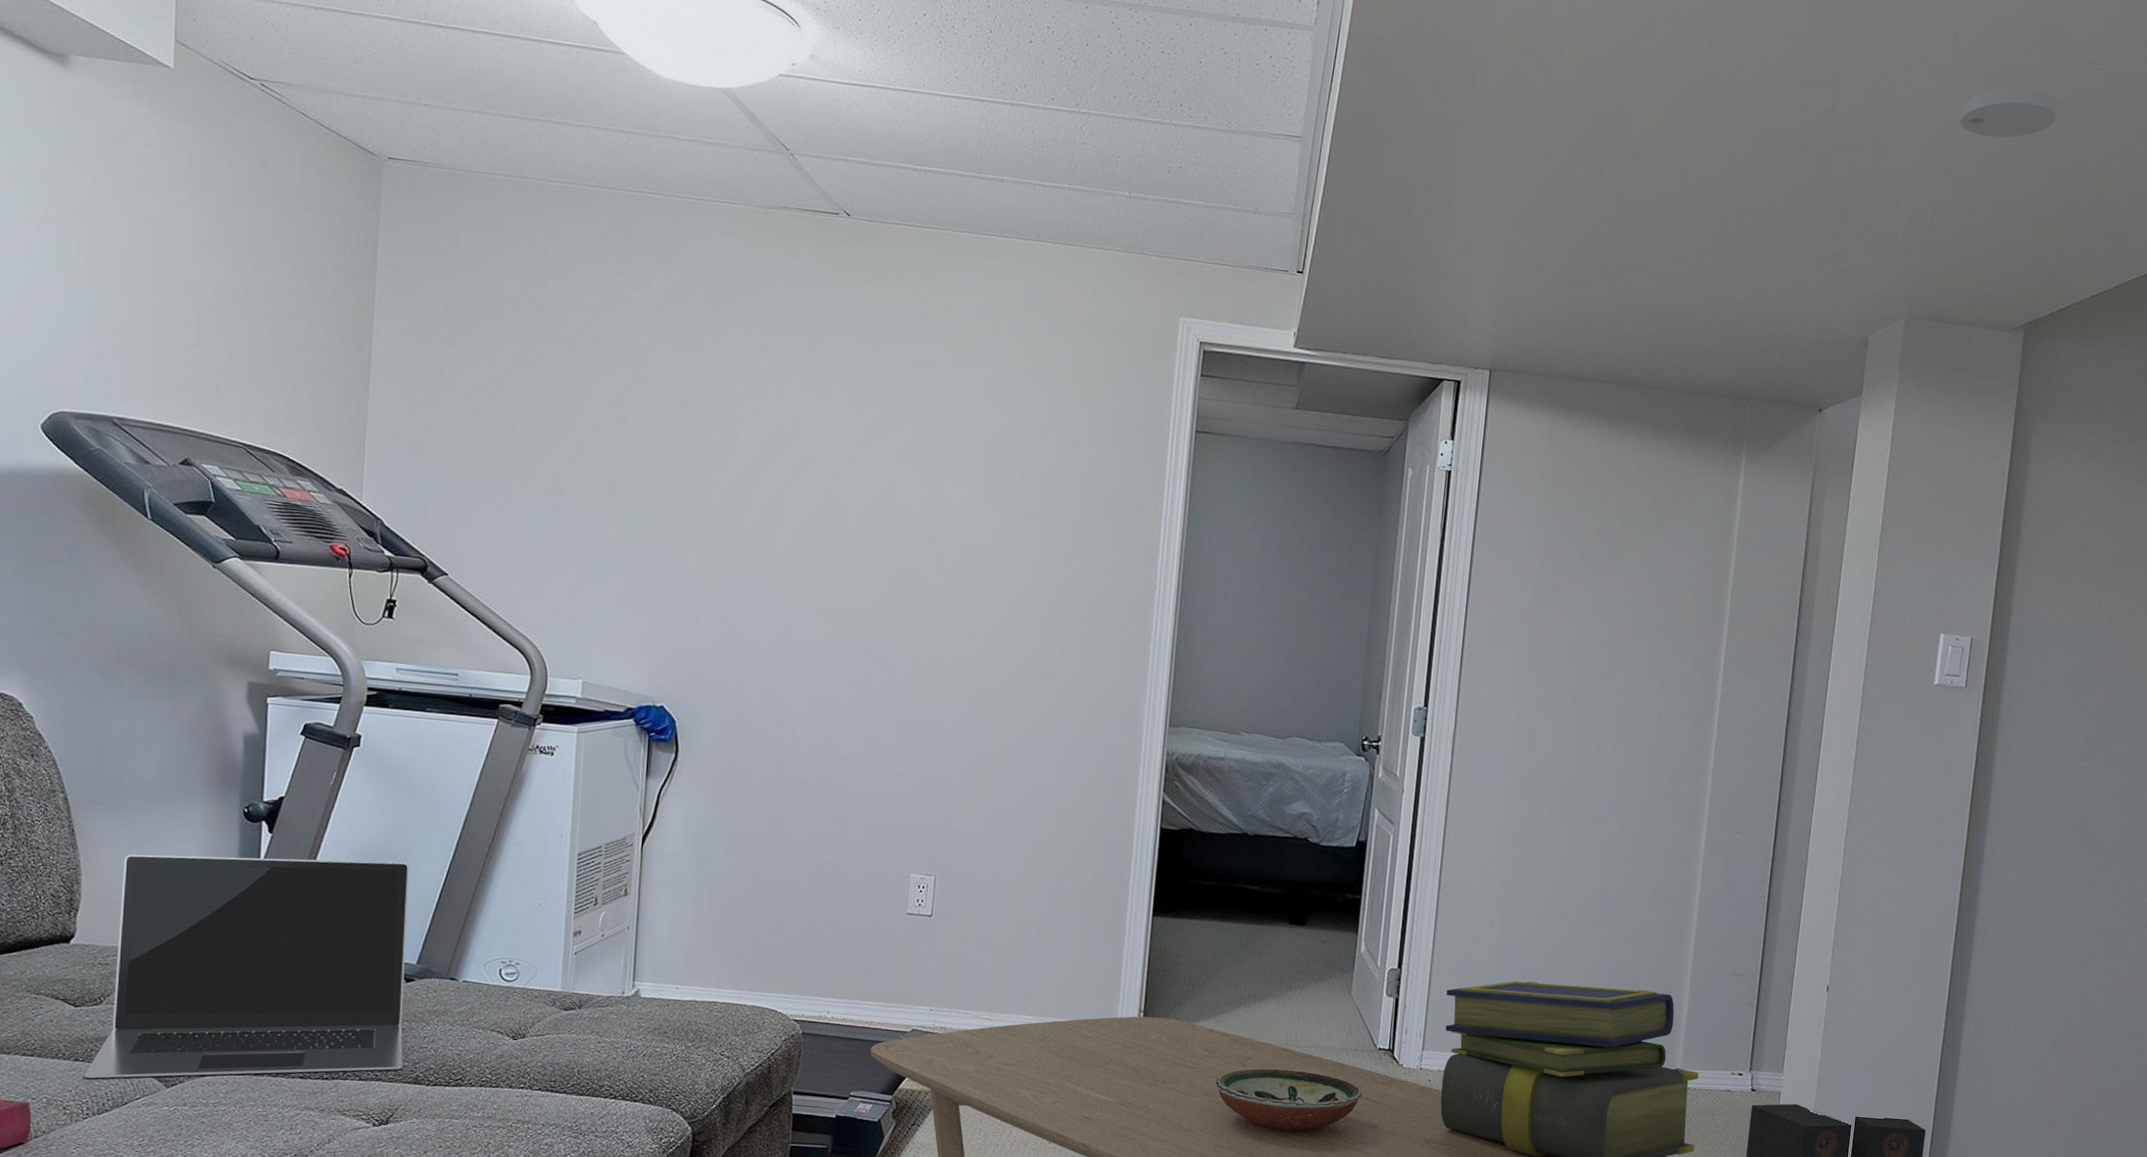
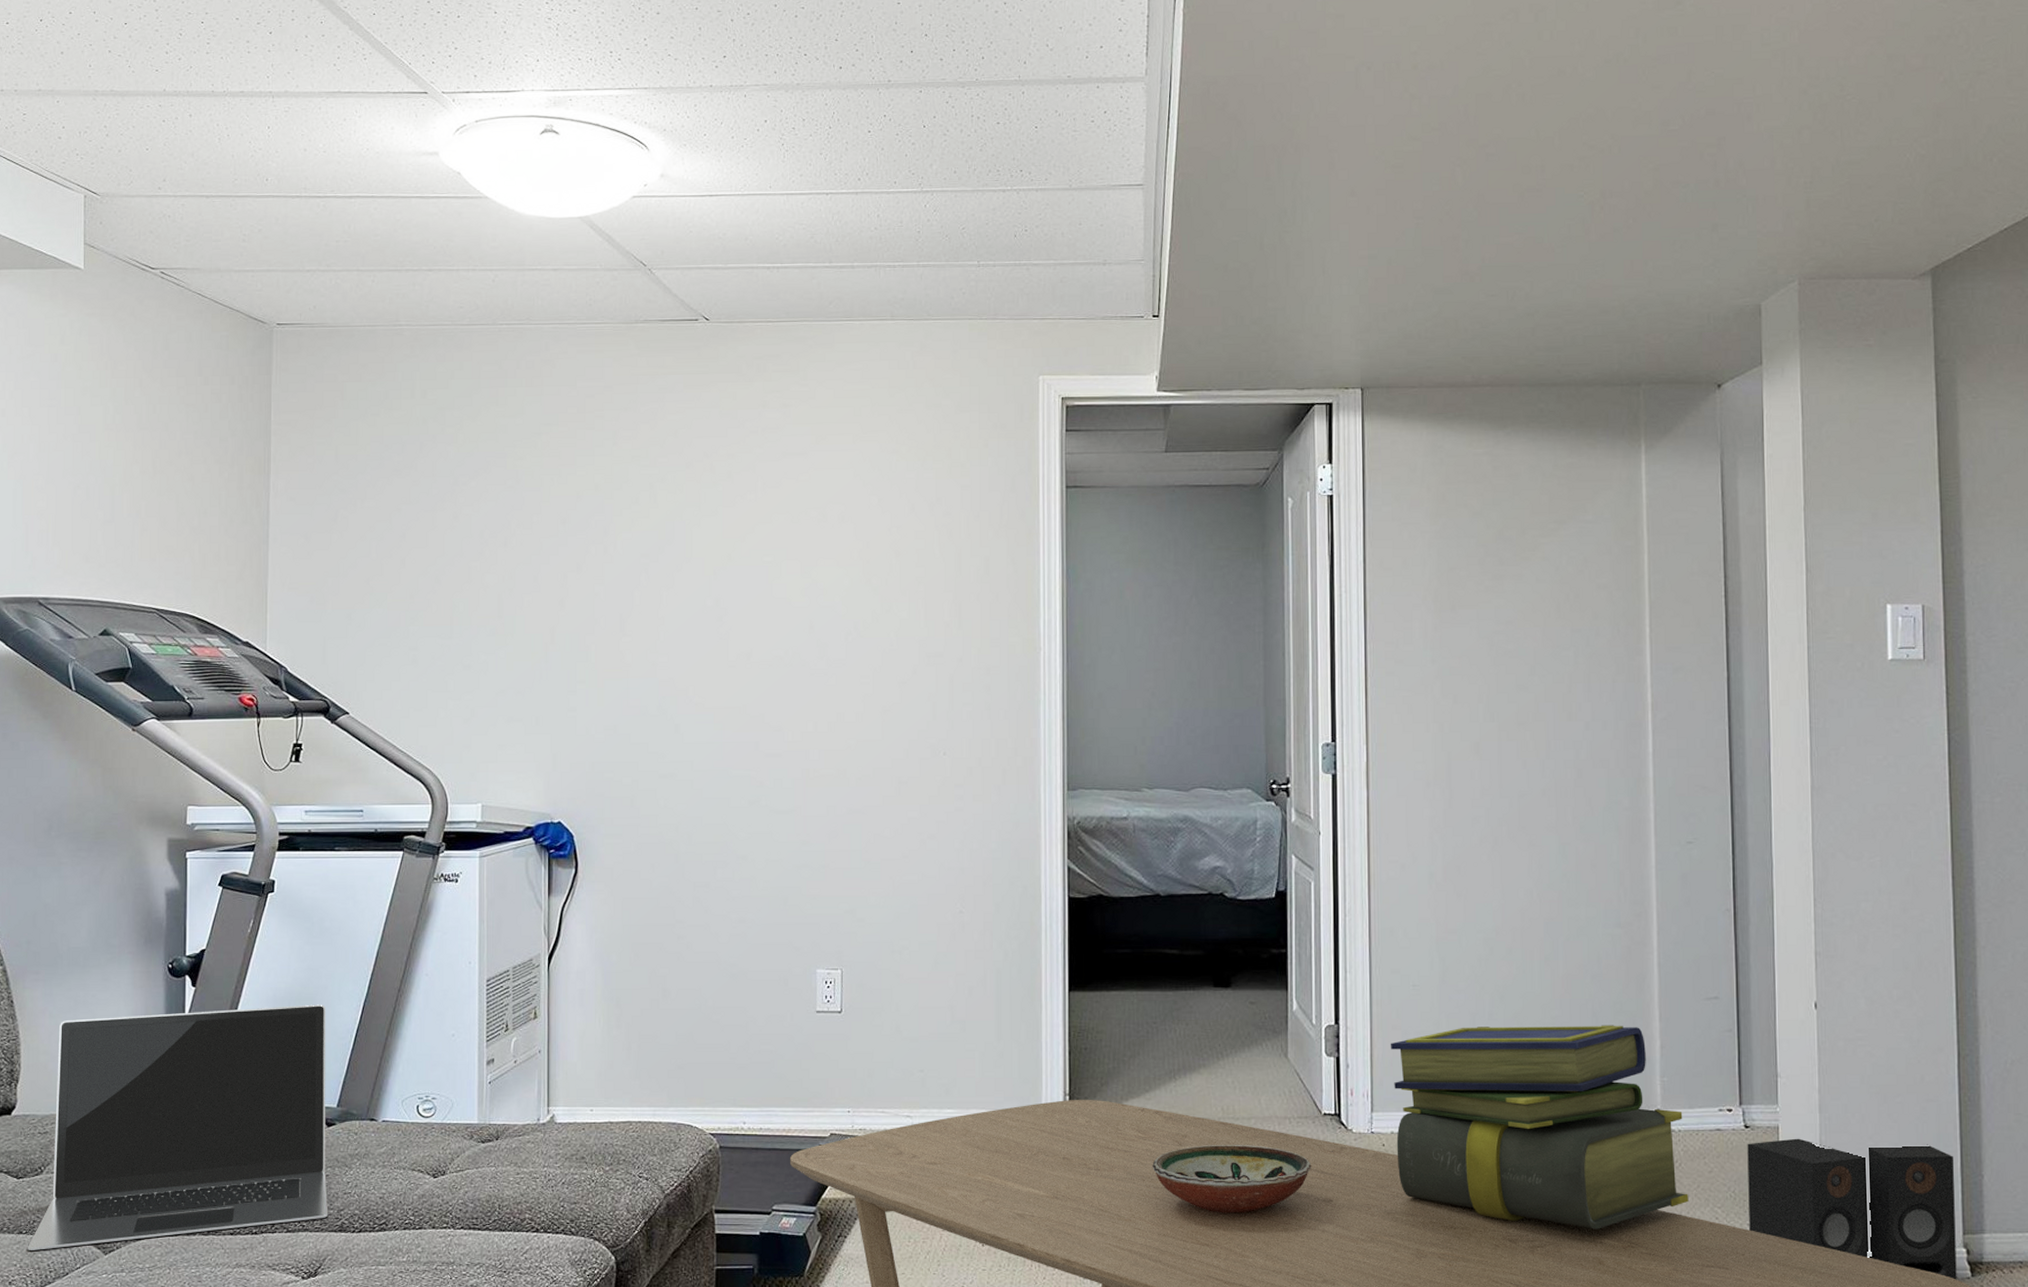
smoke detector: present [1960,88,2058,138] -> none [1827,31,1932,85]

